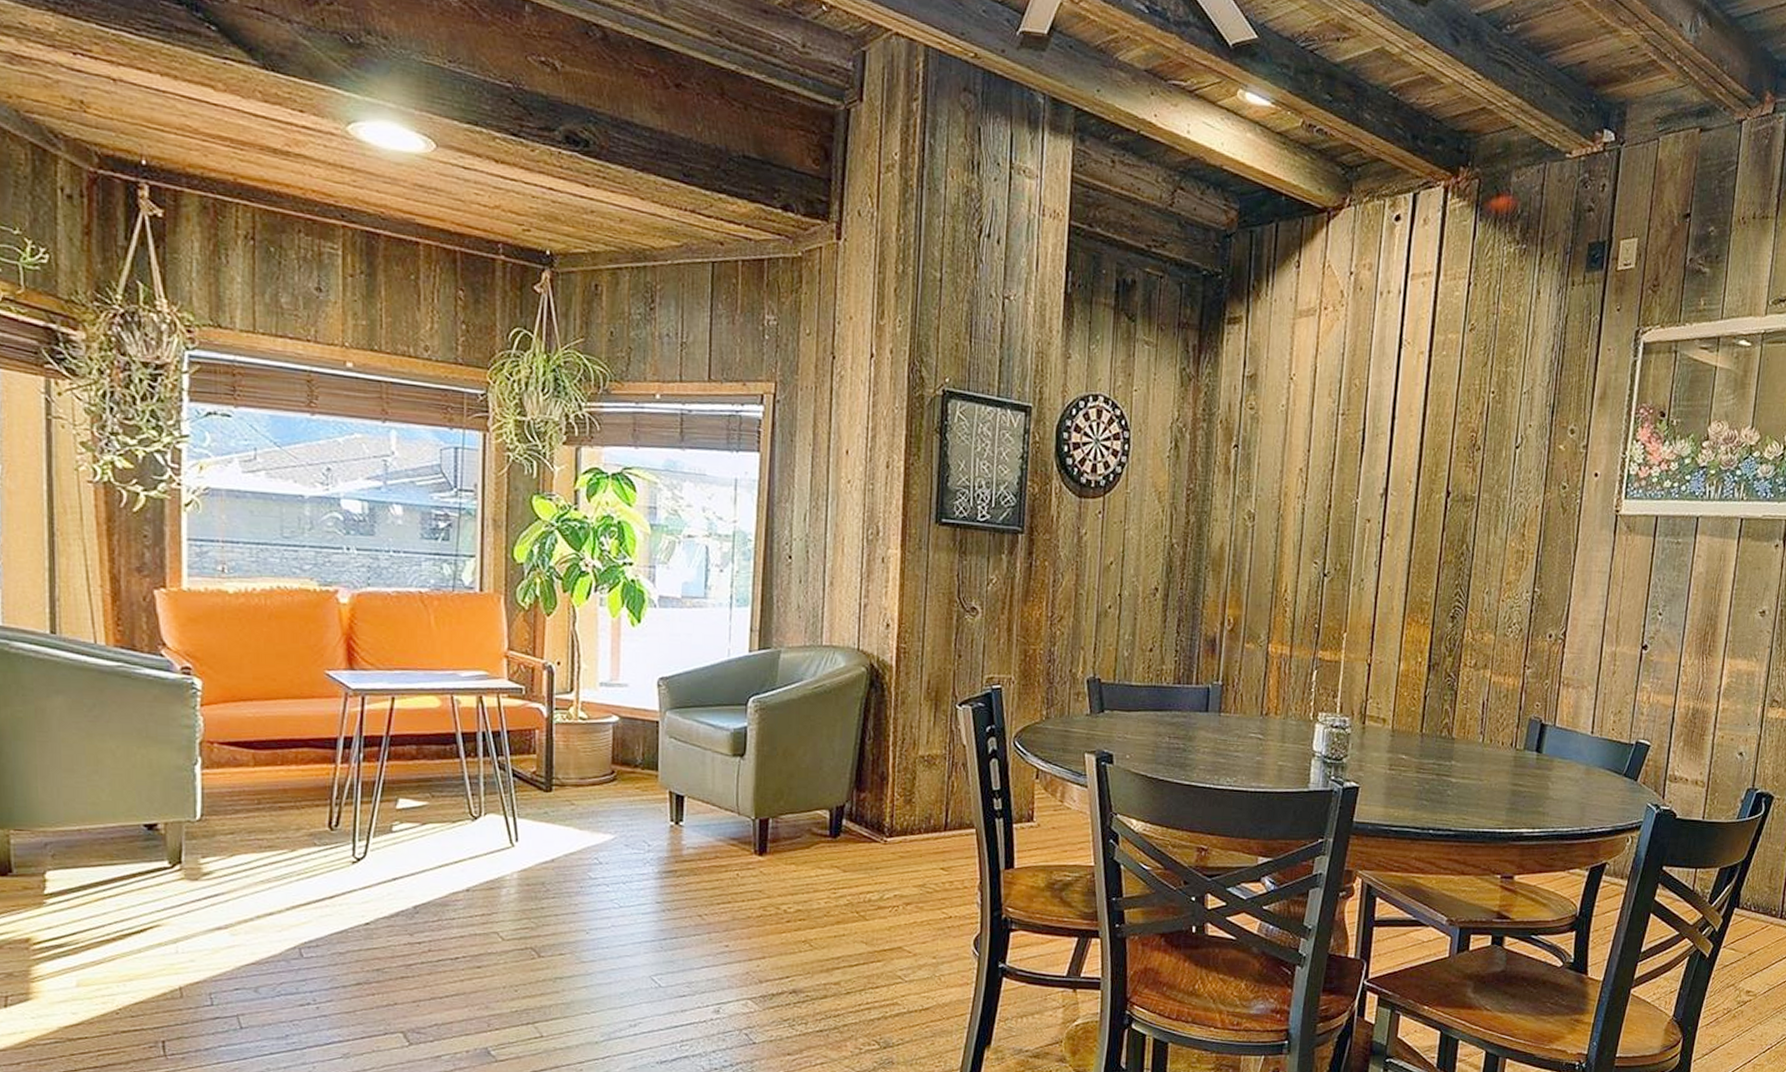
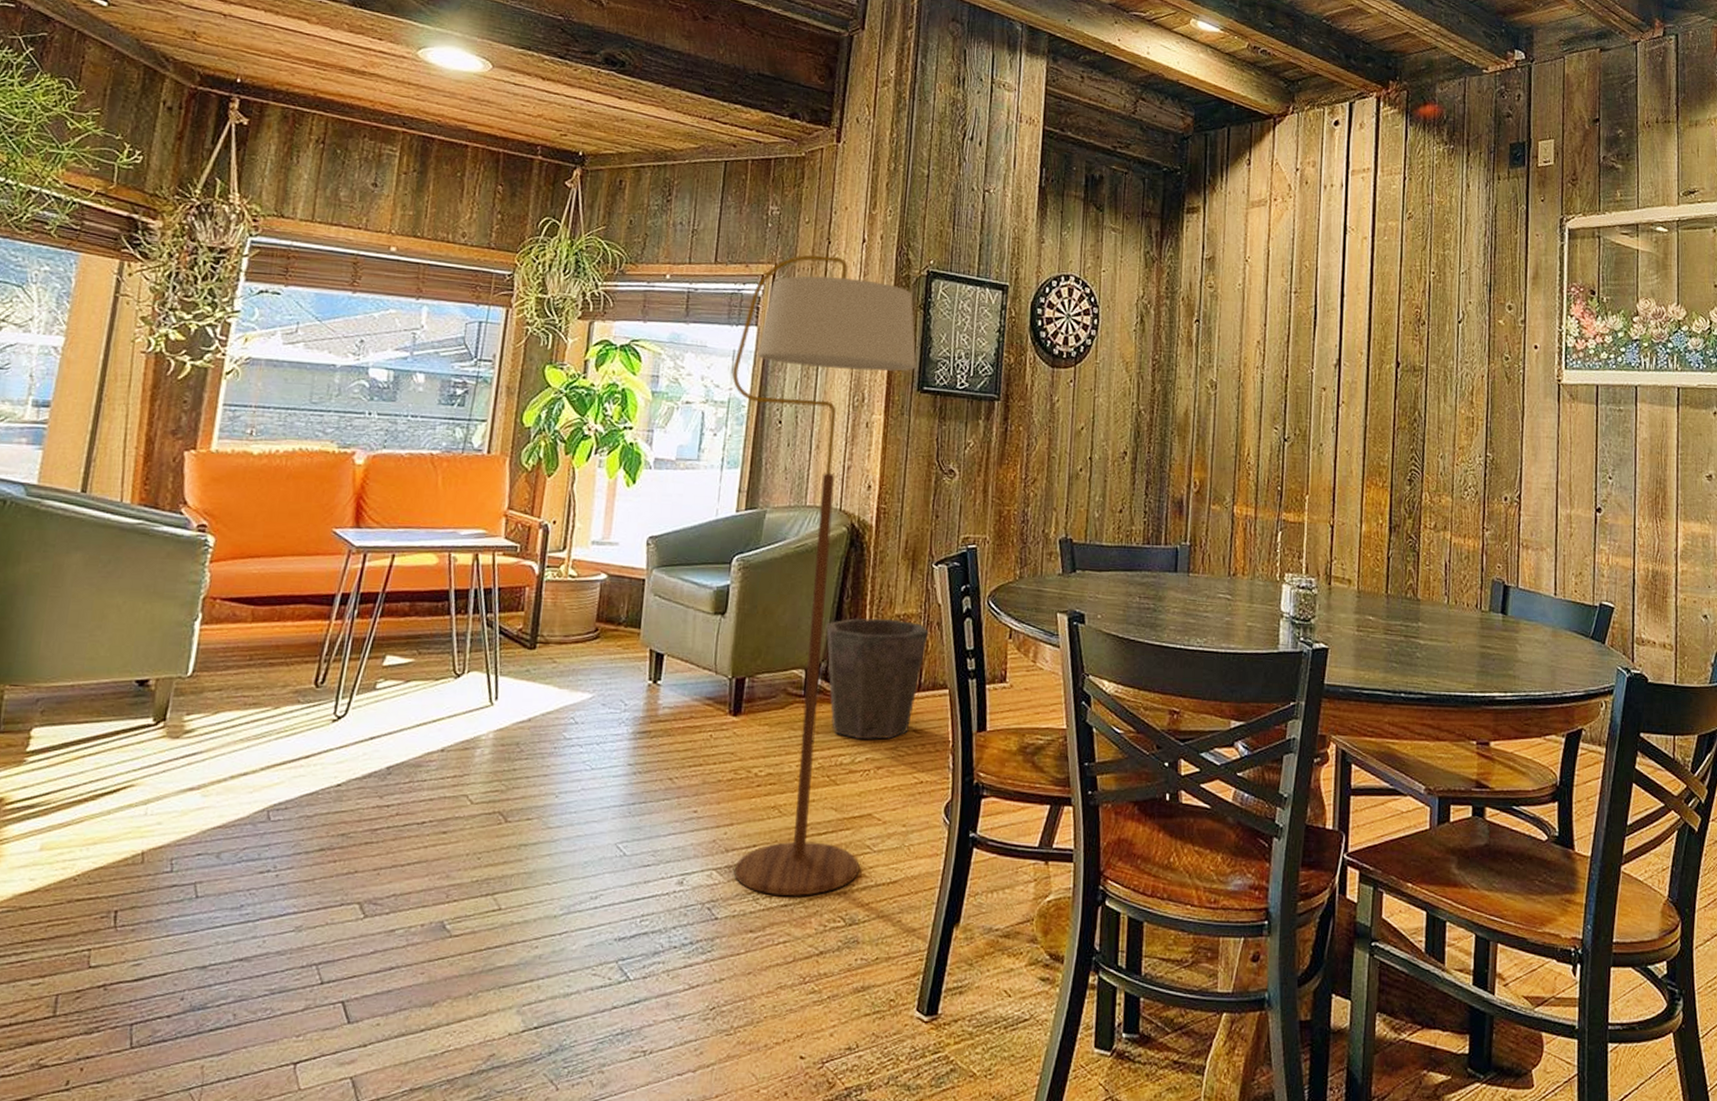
floor lamp: none [736,371,933,1023] -> present [732,254,916,897]
waste bin: none [849,759,954,877] -> present [826,618,929,740]

